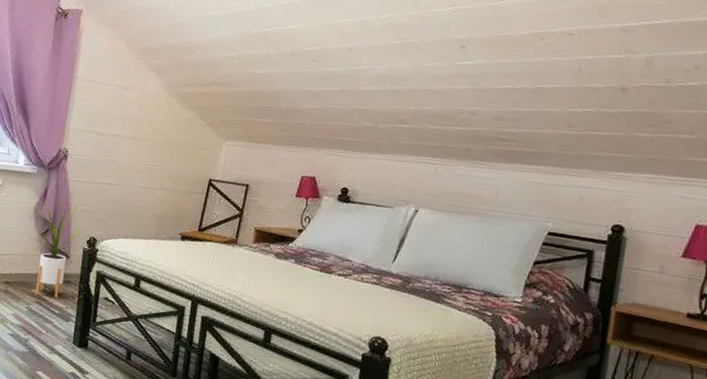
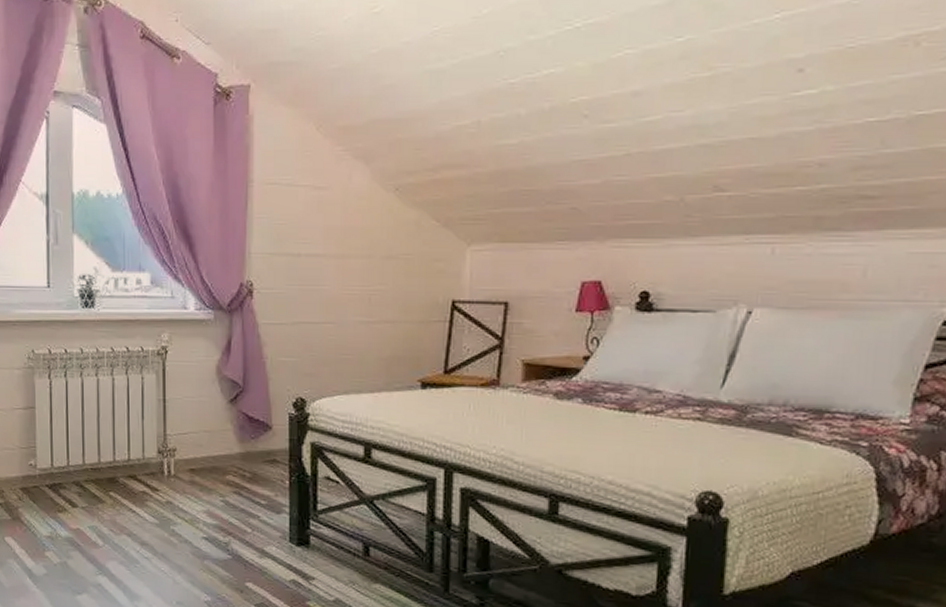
house plant: present [31,195,83,298] -> none [216,345,284,484]

